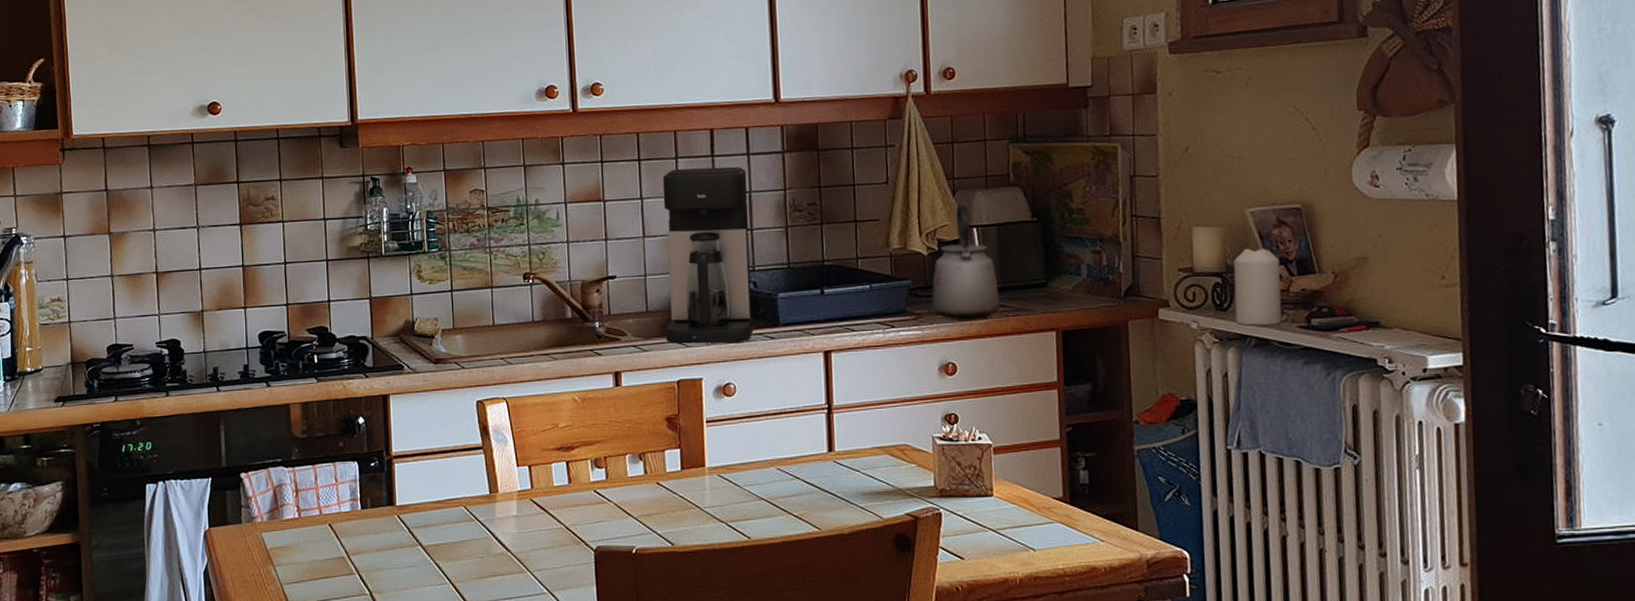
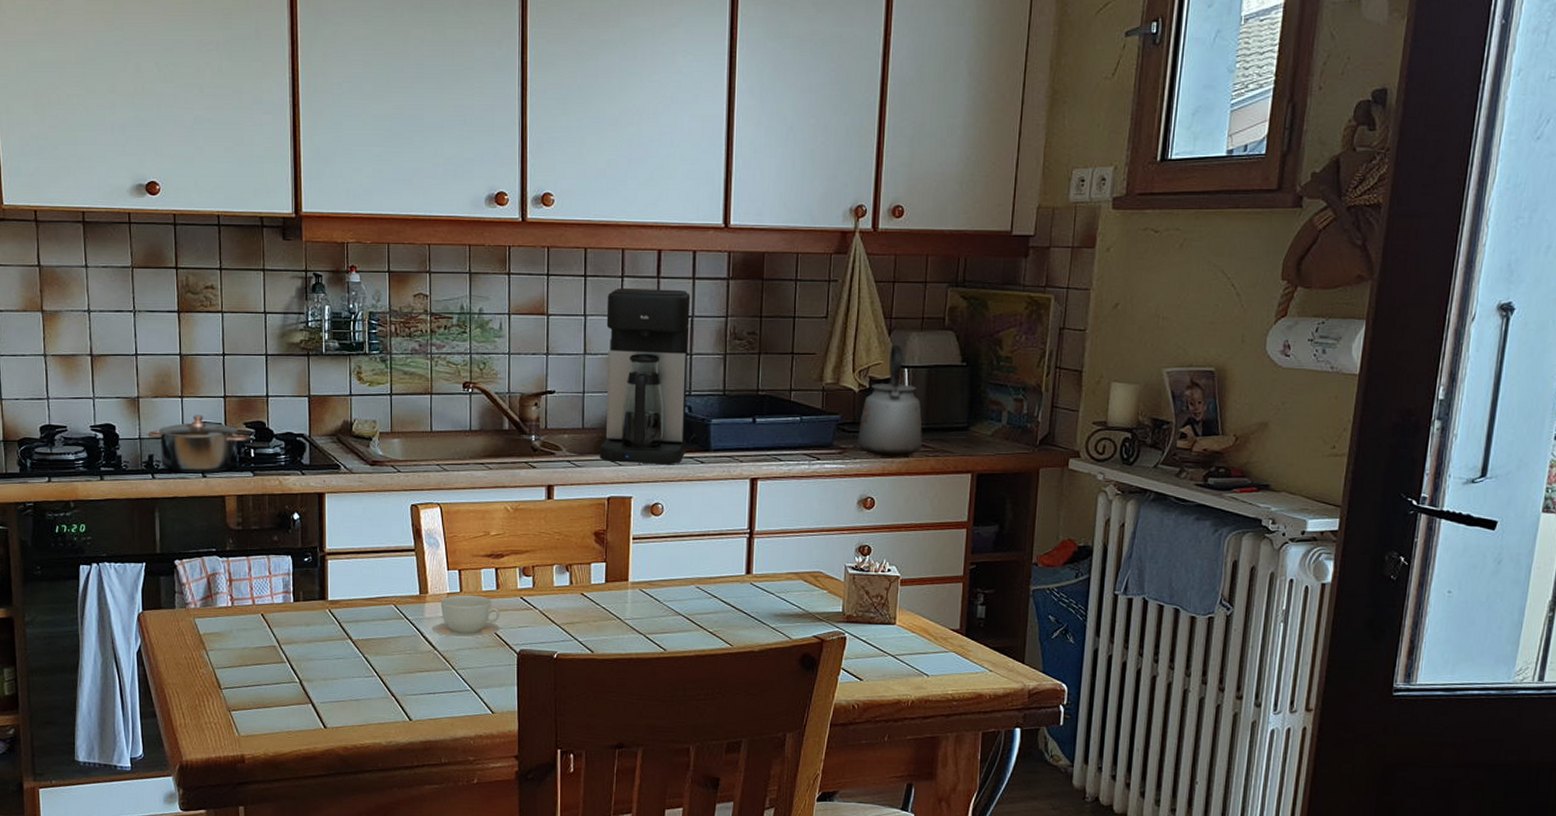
cooking pot: none [212,324,313,384] -> present [147,415,250,474]
teacup: none [503,491,575,537] -> present [431,594,500,638]
candle: present [1233,248,1282,327] -> none [1139,406,1188,483]

